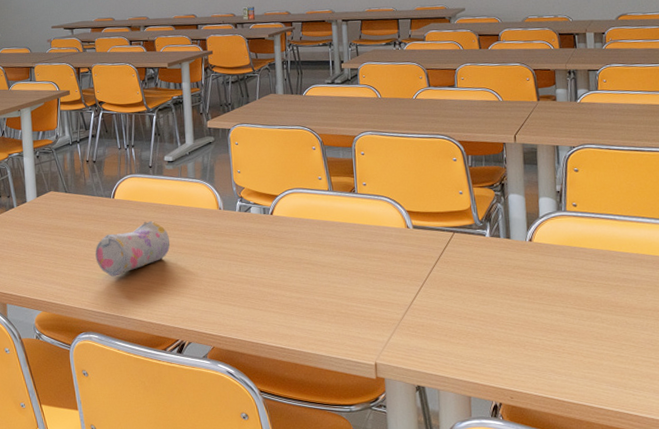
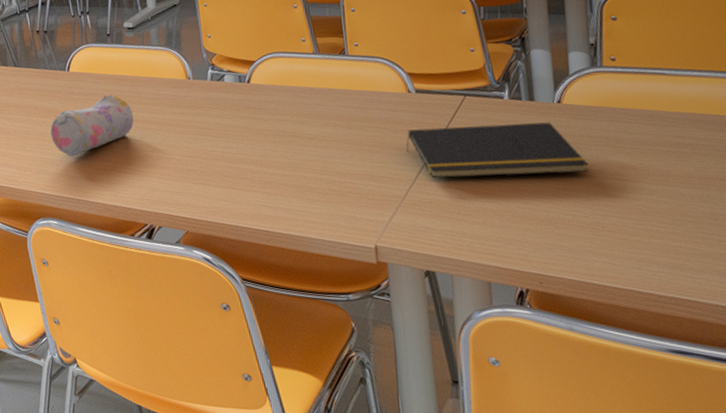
notepad: none [404,257,553,305] -> present [406,122,589,179]

